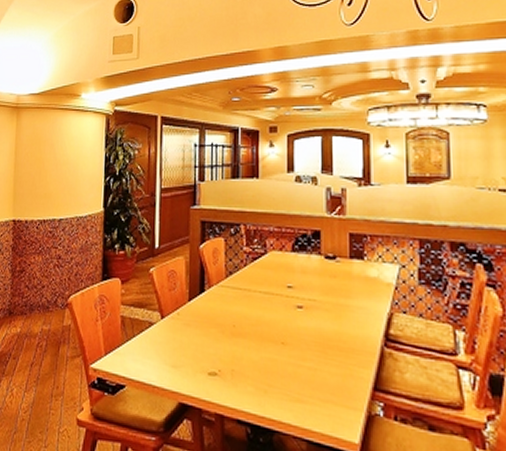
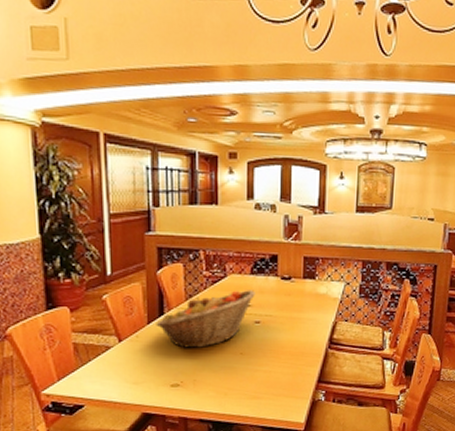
fruit basket: none [196,268,297,332] -> present [156,290,255,348]

